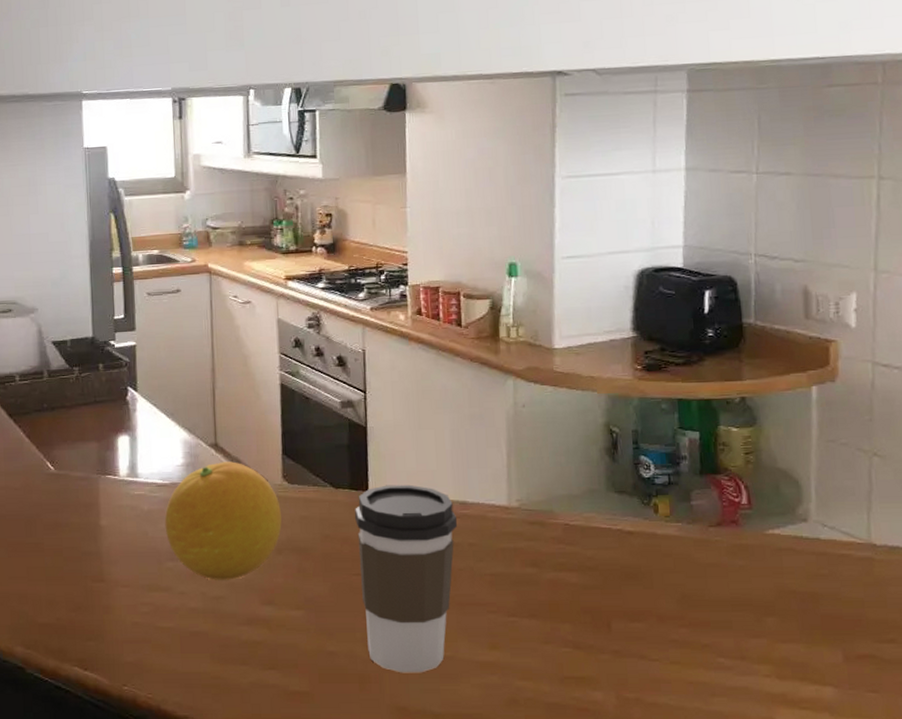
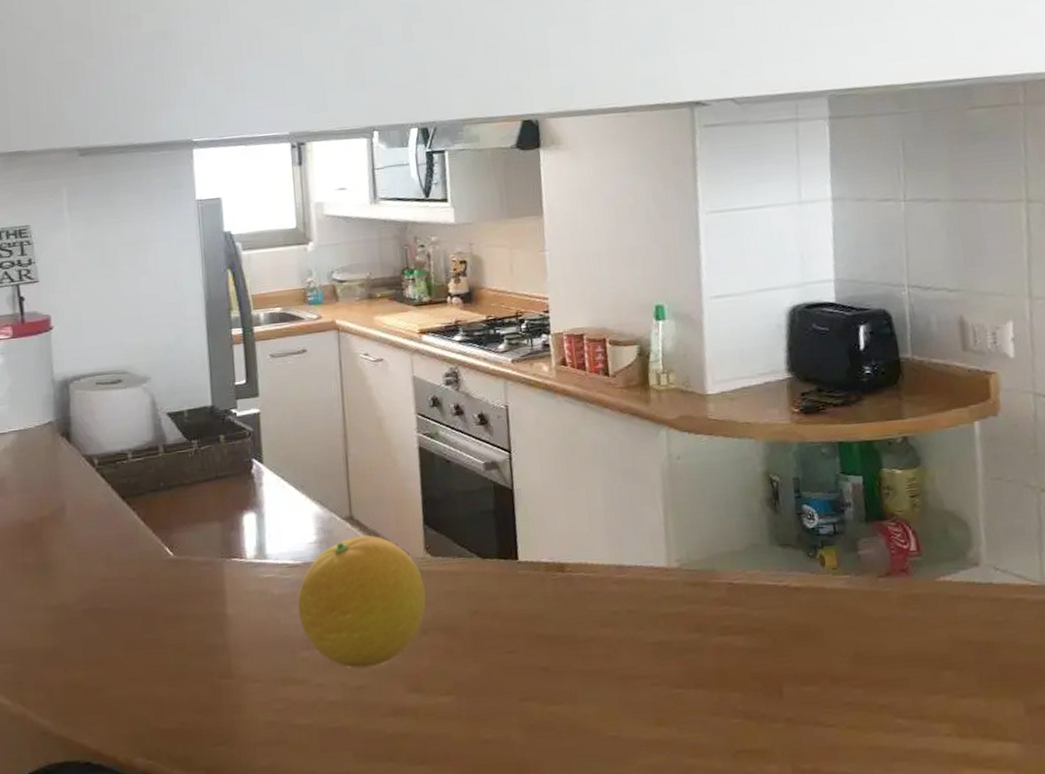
coffee cup: present [354,484,458,673] -> none [504,549,615,759]

